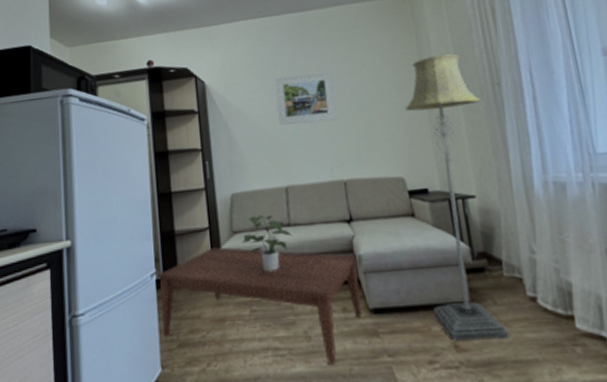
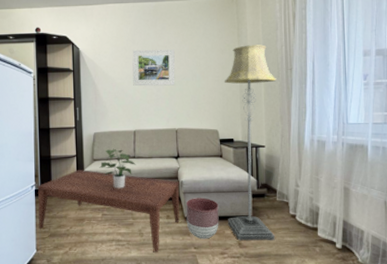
planter: none [368,278,421,342] -> present [186,197,219,239]

